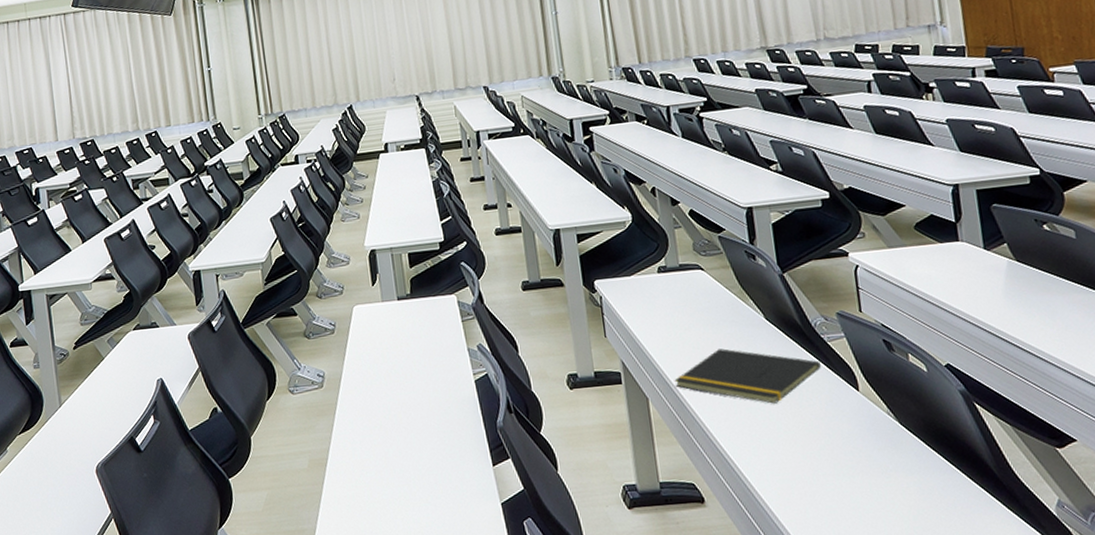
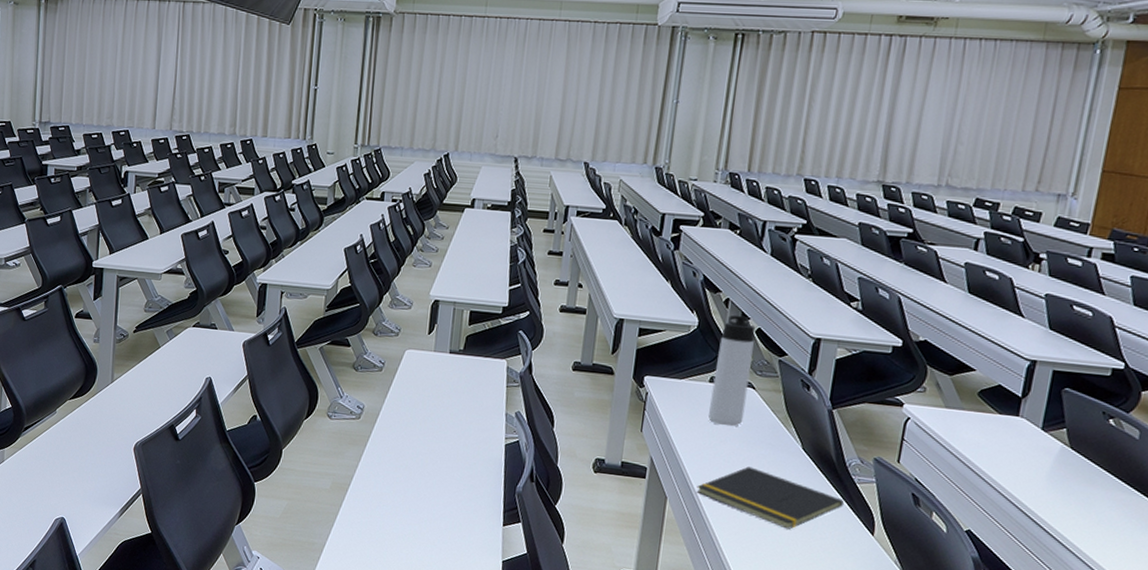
thermos bottle: none [656,201,701,314] -> present [708,314,756,427]

